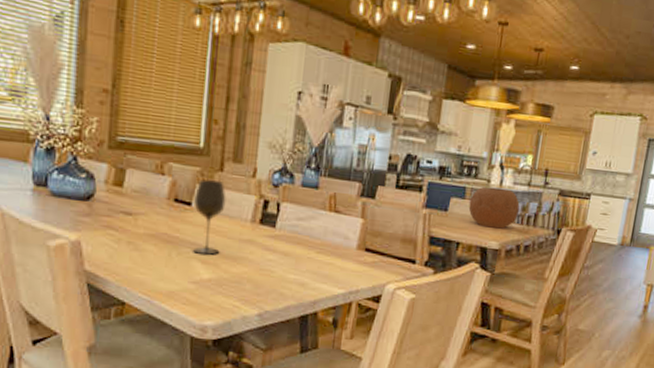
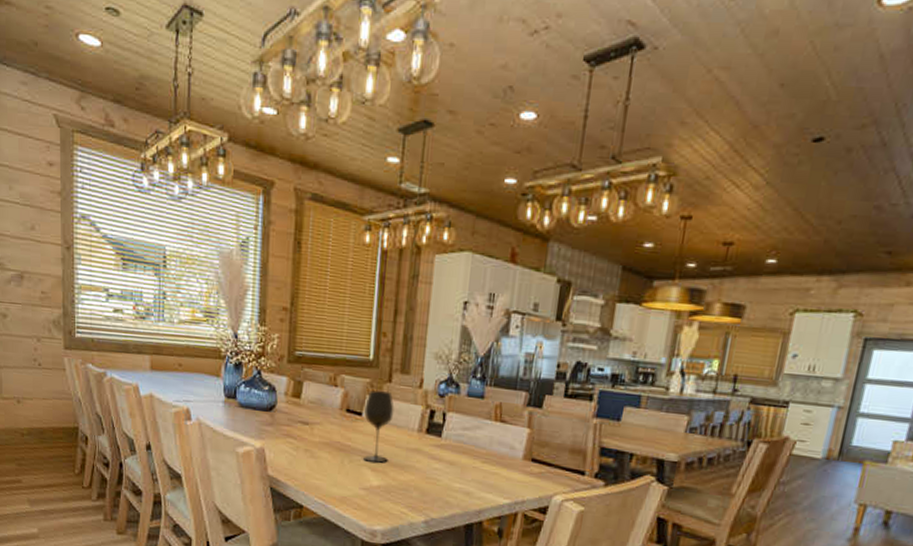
decorative bowl: present [468,186,520,229] -> none [644,394,703,440]

